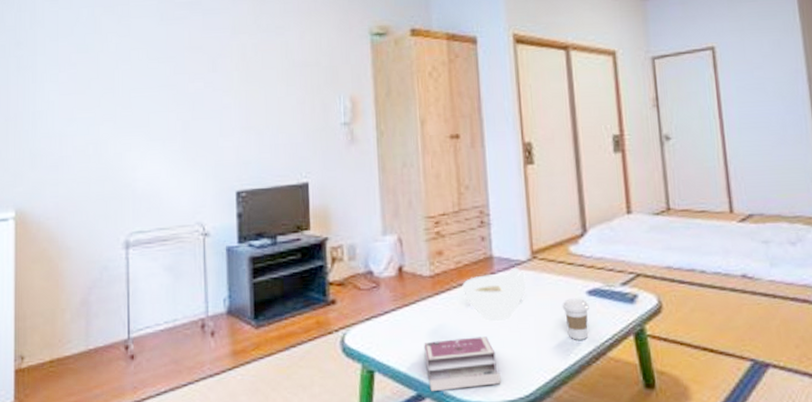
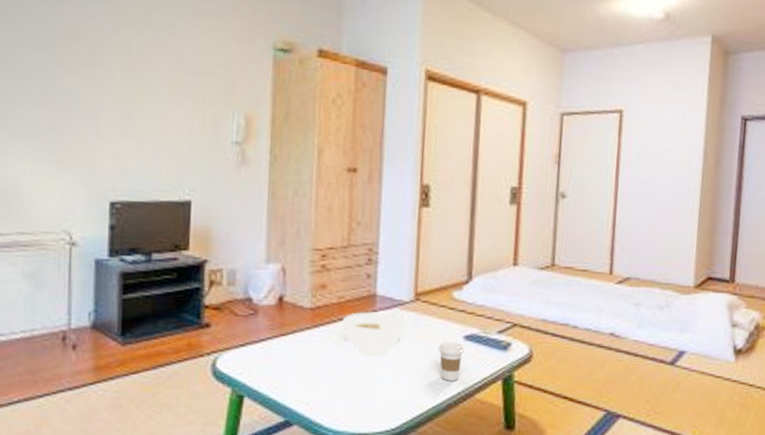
book: present [424,336,501,391] -> none [296,370,370,419]

